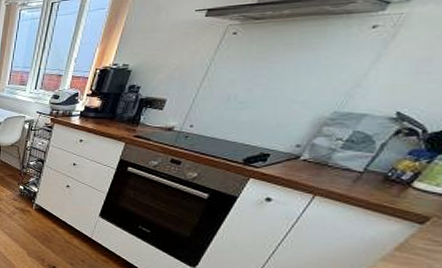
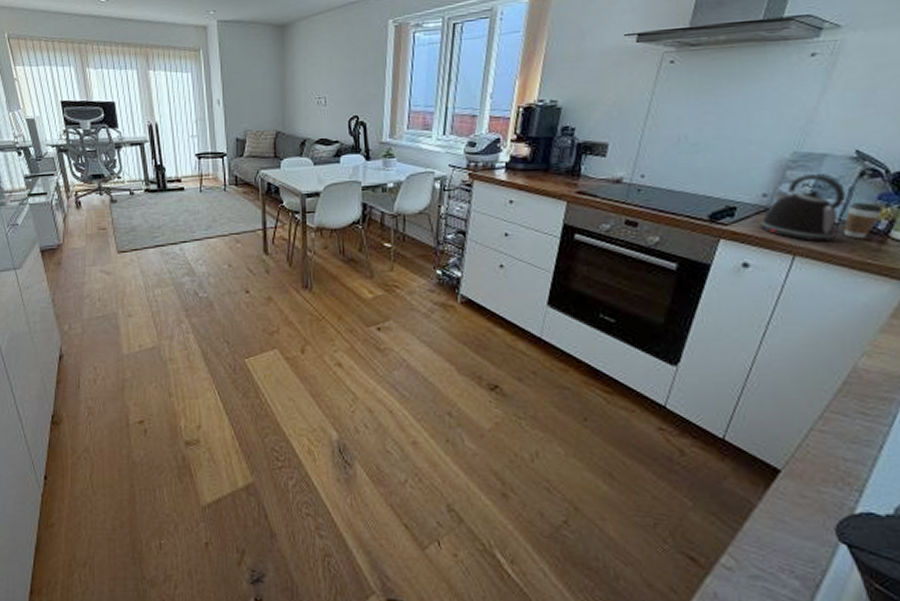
kettle: none [289,131,377,187] -> present [760,174,846,243]
coffee cup: none [367,156,411,186] -> present [844,202,883,239]

